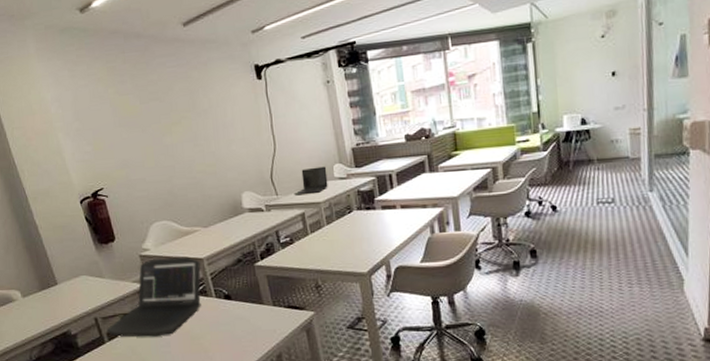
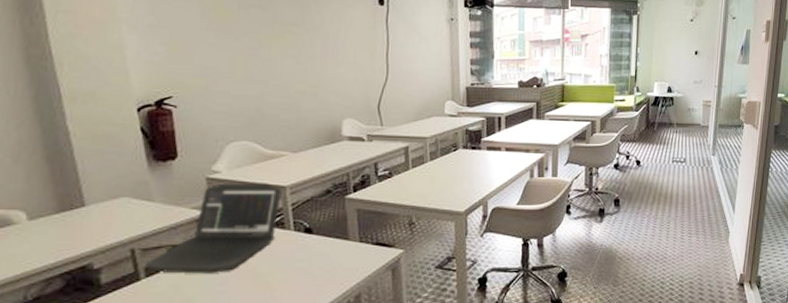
laptop: present [294,166,328,196] -> none [400,101,438,129]

